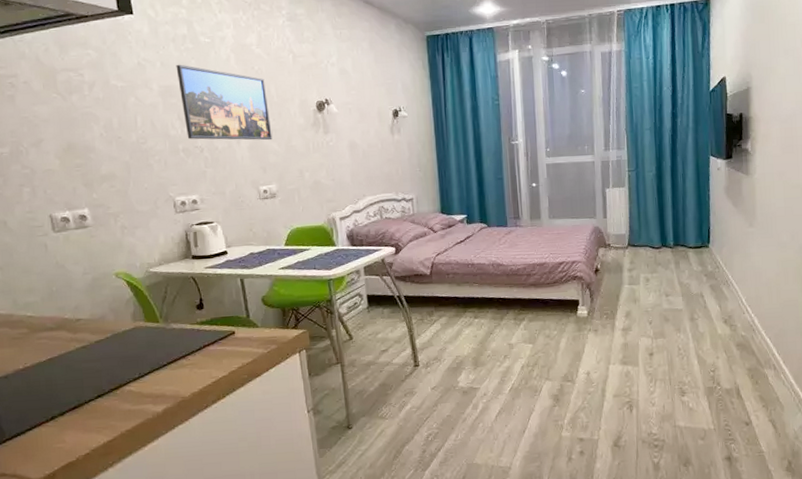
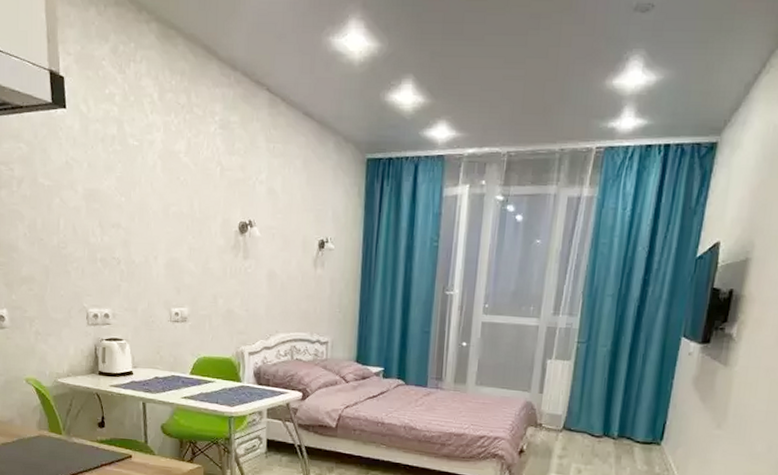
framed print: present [176,64,272,141] -> none [102,167,190,260]

